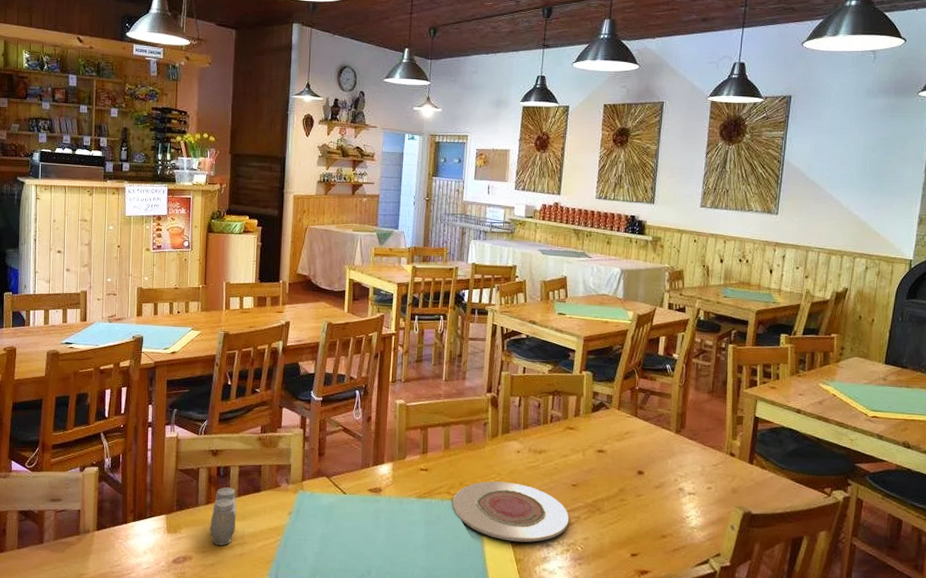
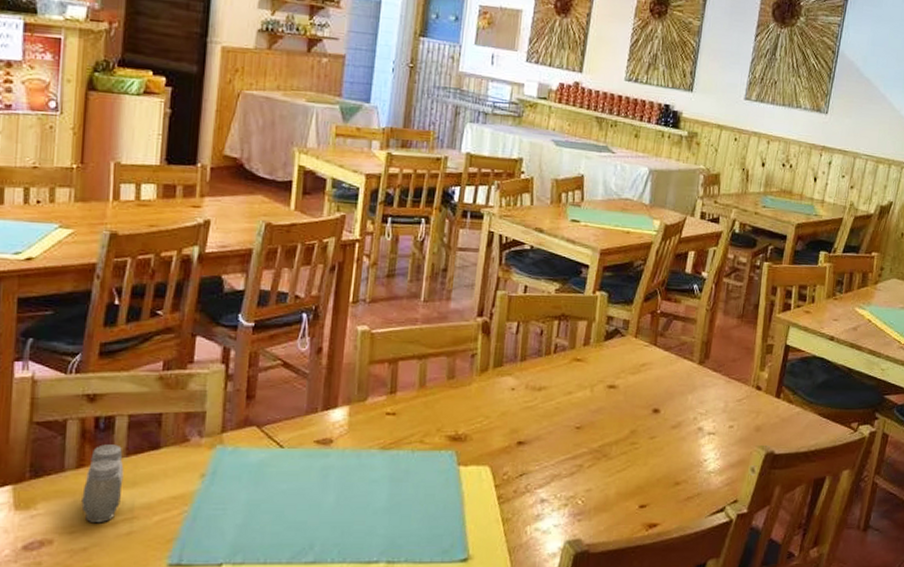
plate: present [452,481,570,543] -> none [426,426,570,498]

